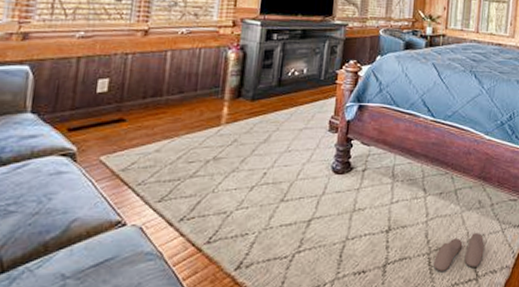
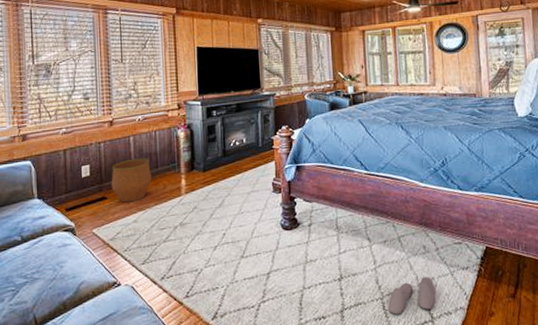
basket: none [133,77,188,128] -> present [111,158,151,203]

